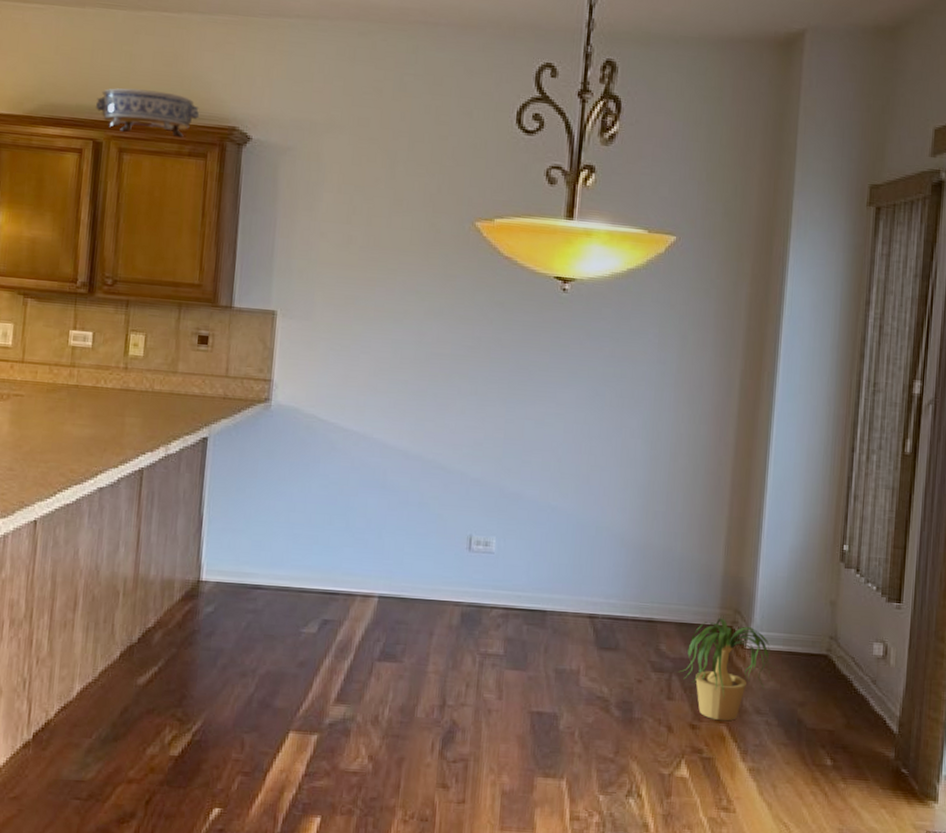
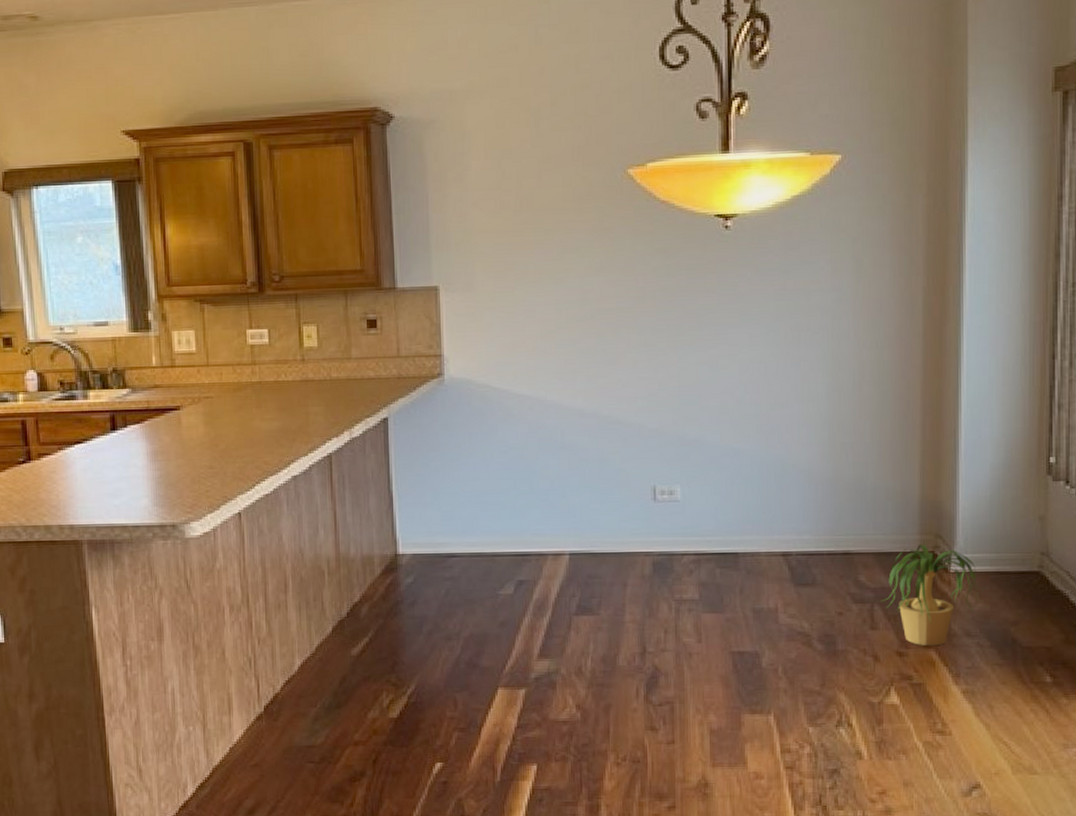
decorative bowl: present [95,88,200,138] -> none [241,82,341,130]

